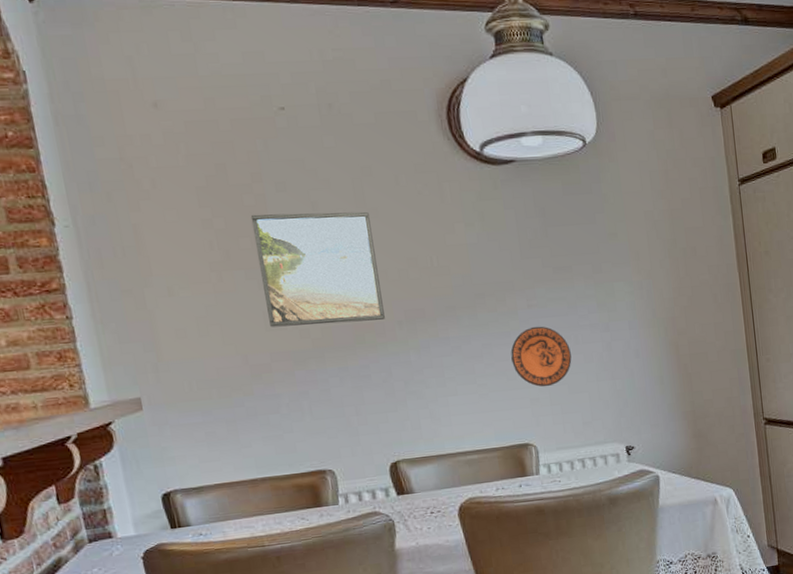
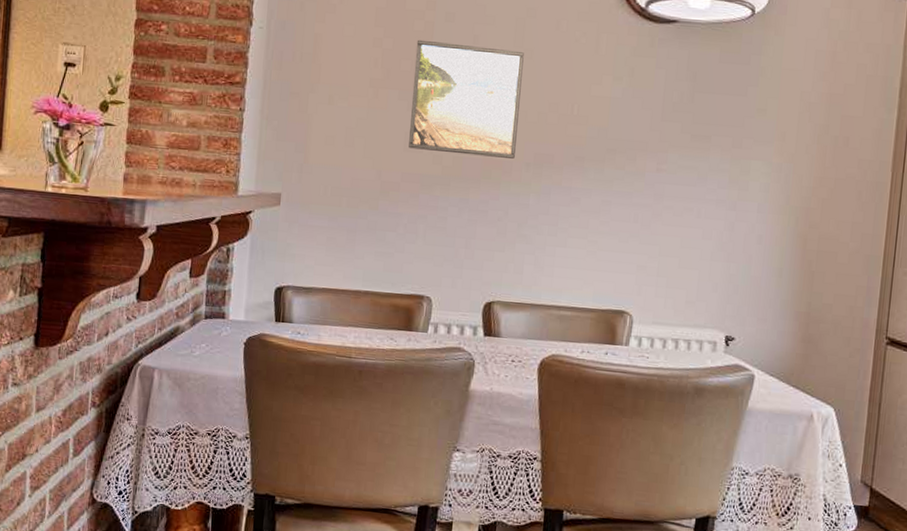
decorative plate: present [511,326,572,387] -> none [627,191,691,257]

